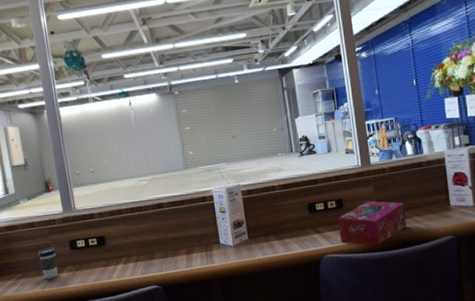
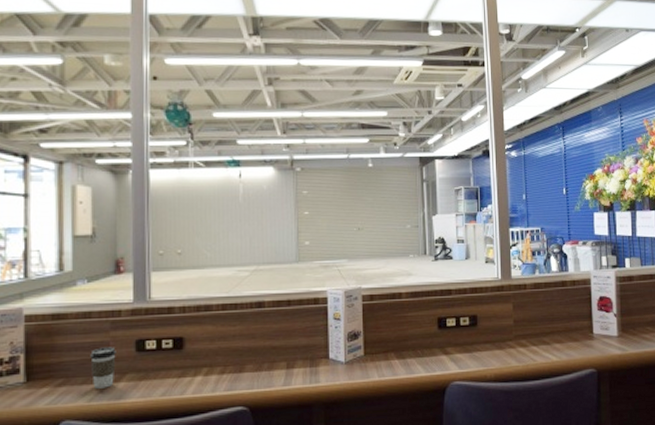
tissue box: present [337,201,407,245] -> none [470,321,546,374]

